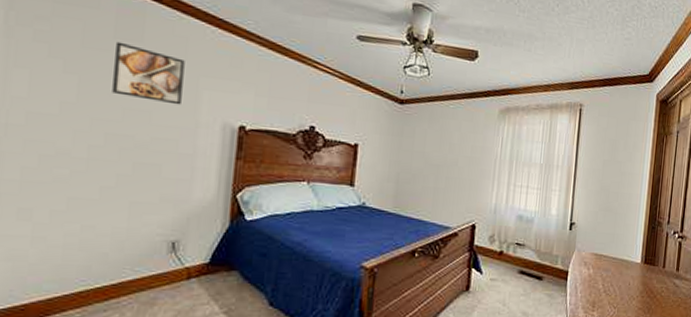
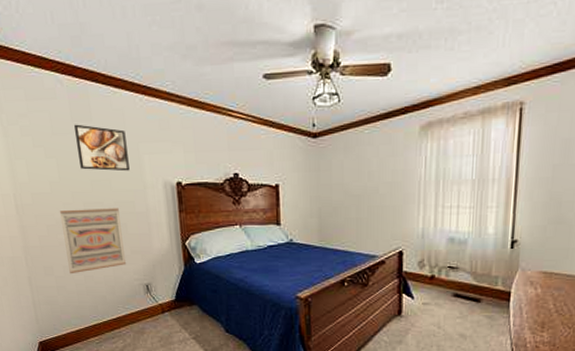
wall art: none [59,139,155,222] -> present [59,208,127,274]

